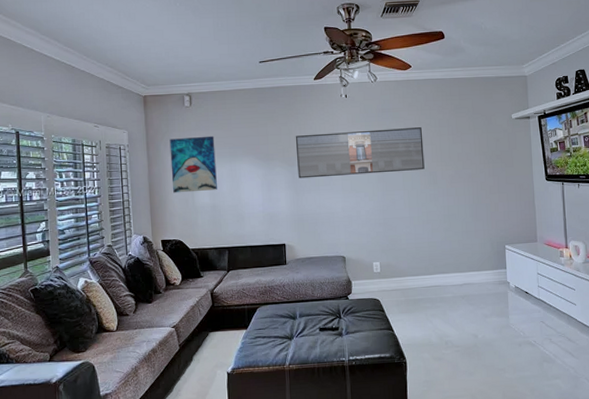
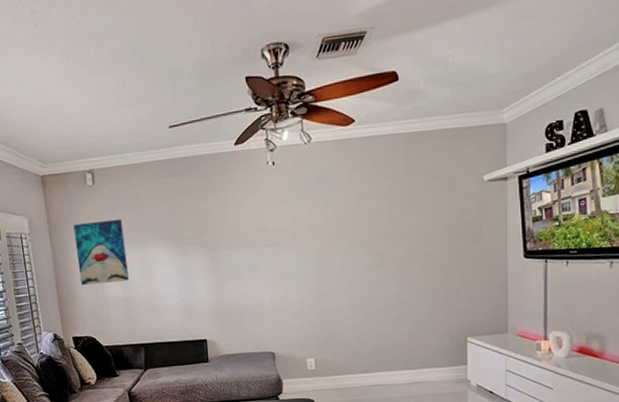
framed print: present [295,127,425,179] -> none [214,198,370,265]

